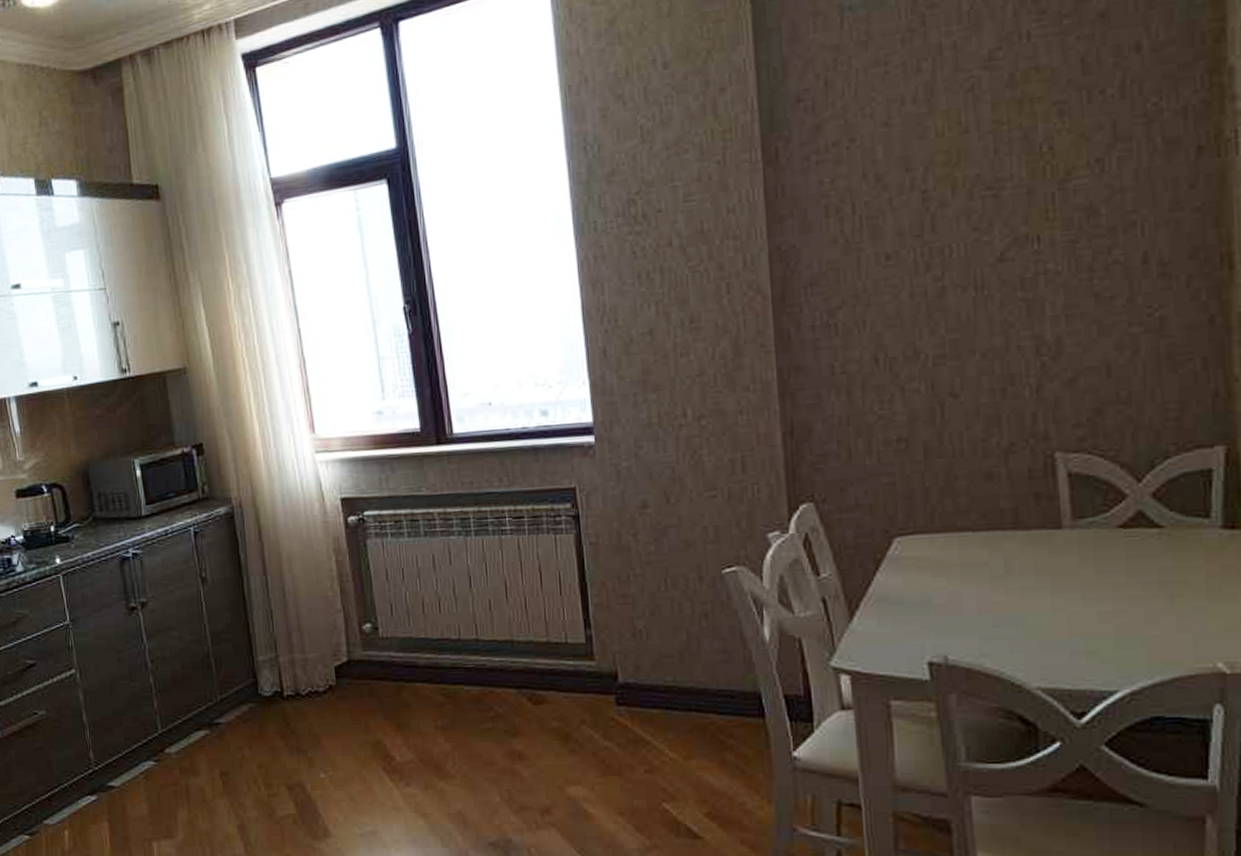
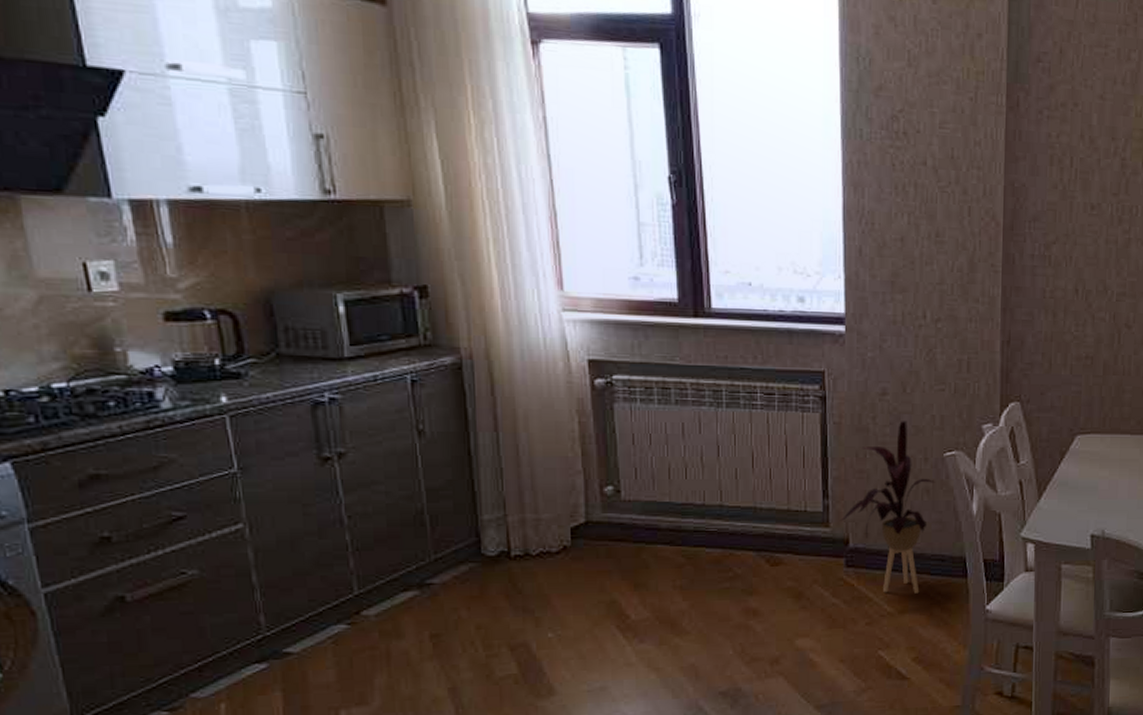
house plant: none [605,534,714,736] -> present [840,420,935,594]

